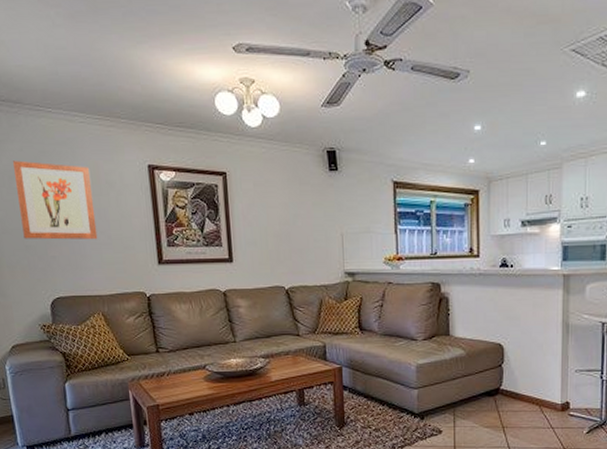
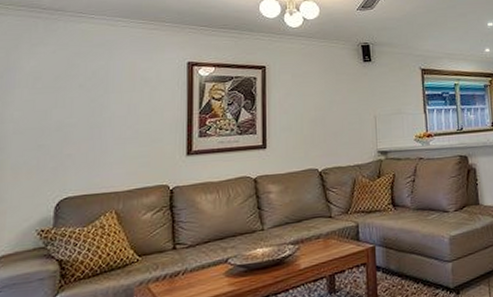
wall art: present [12,160,98,240] -> none [38,62,126,139]

